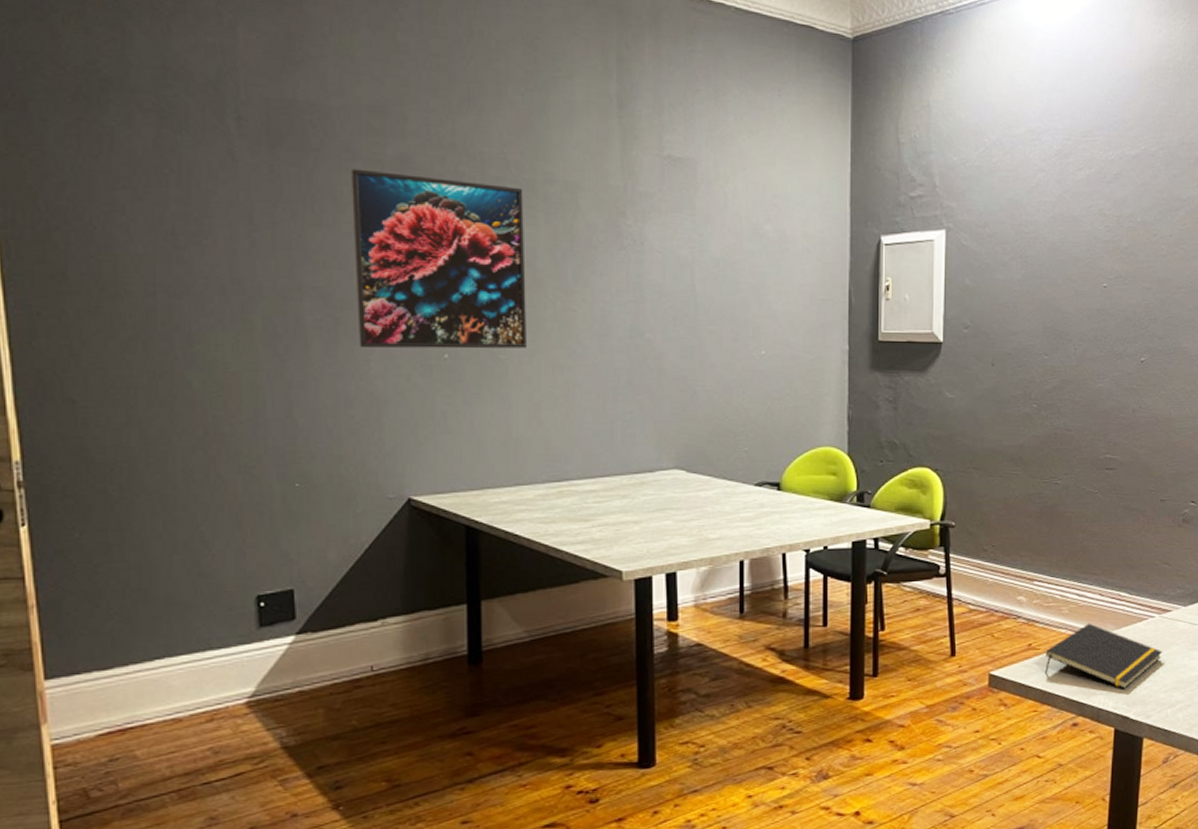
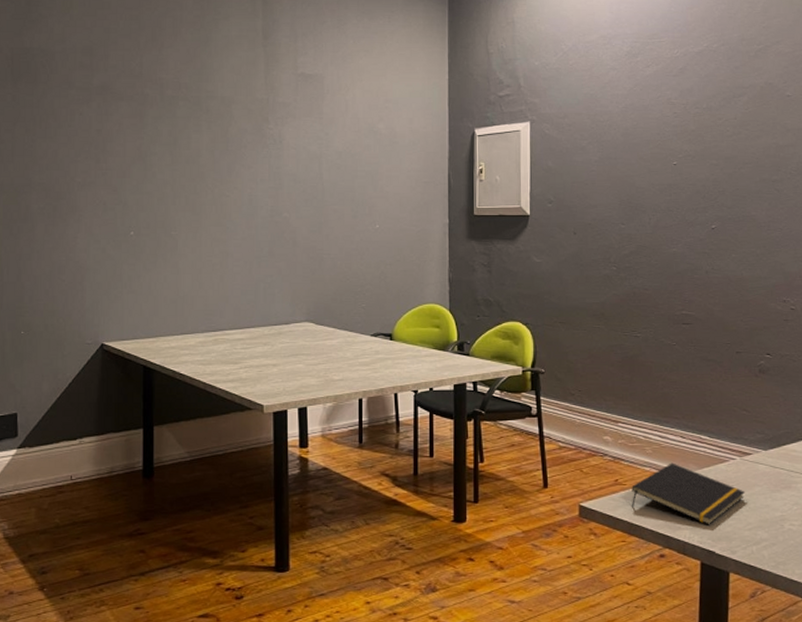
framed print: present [351,168,527,349] -> none [68,95,192,229]

